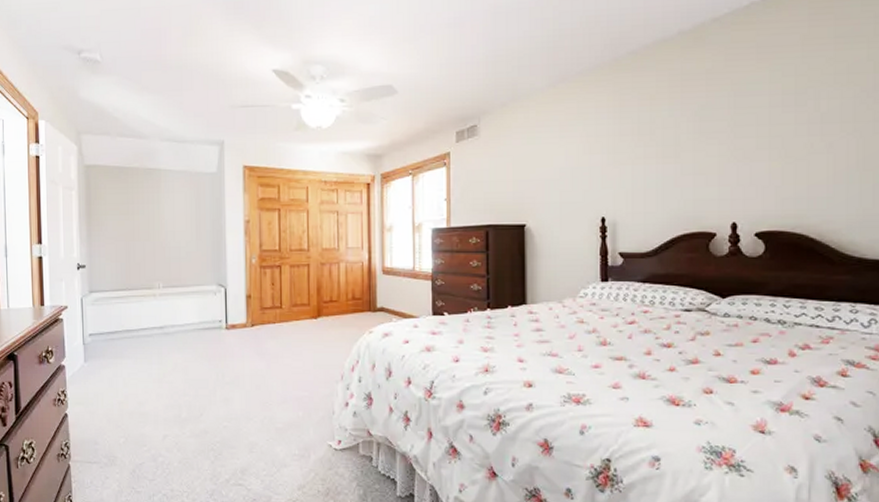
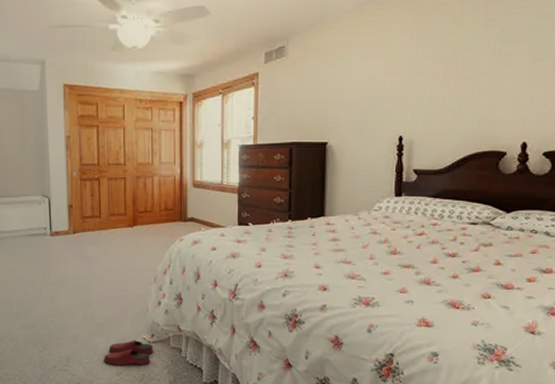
slippers: none [284,446,340,478] -> present [104,339,153,366]

